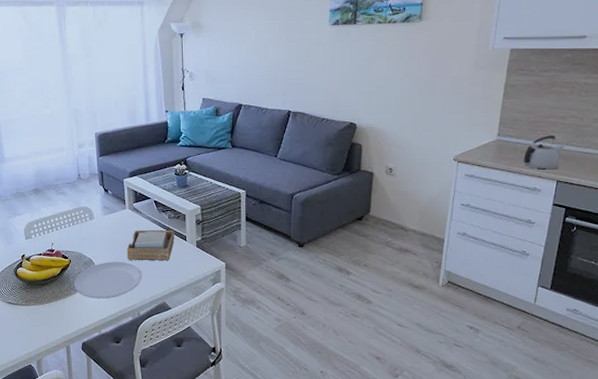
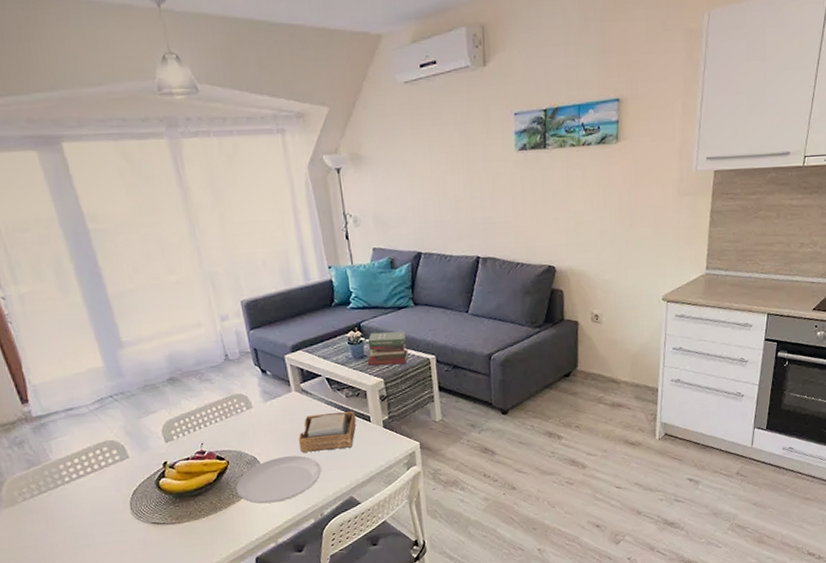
books: none [190,167,223,195] -> present [367,331,409,366]
kettle: present [523,136,565,170] -> none [733,265,774,304]

